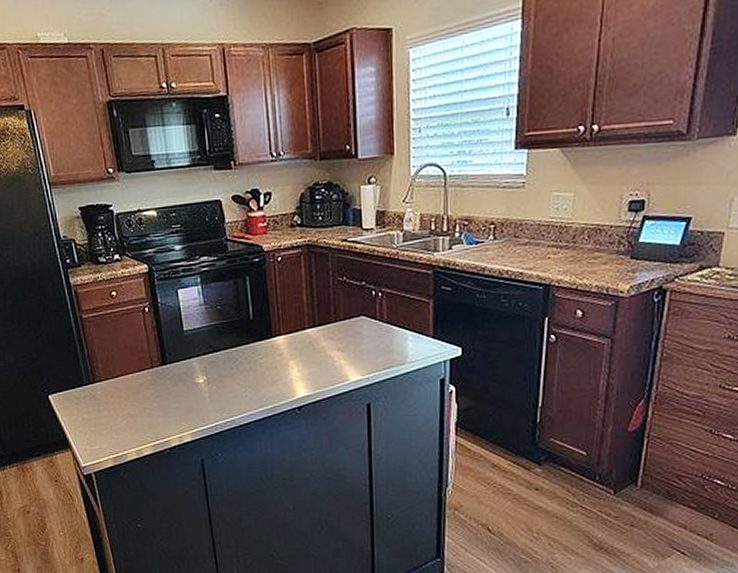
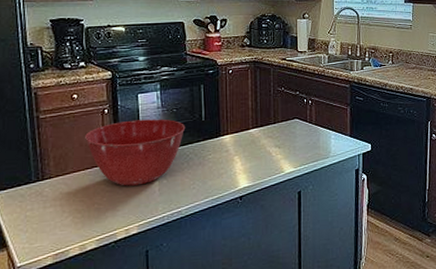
mixing bowl: none [129,317,233,392] -> present [85,119,186,186]

